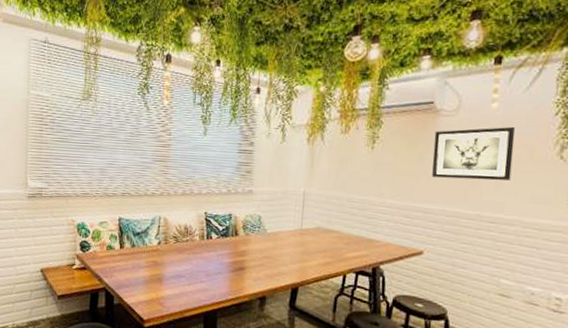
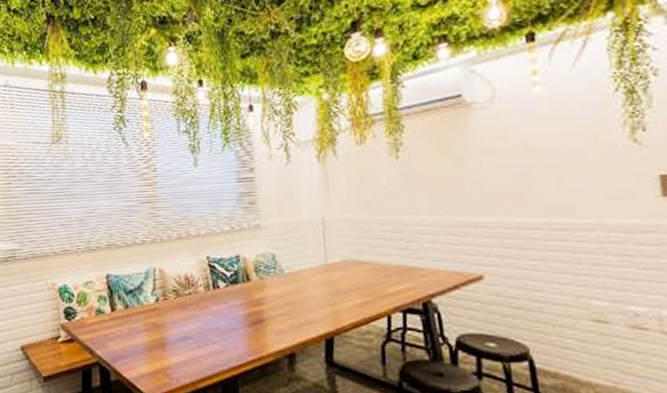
wall art: present [432,126,516,181] -> none [470,111,576,183]

